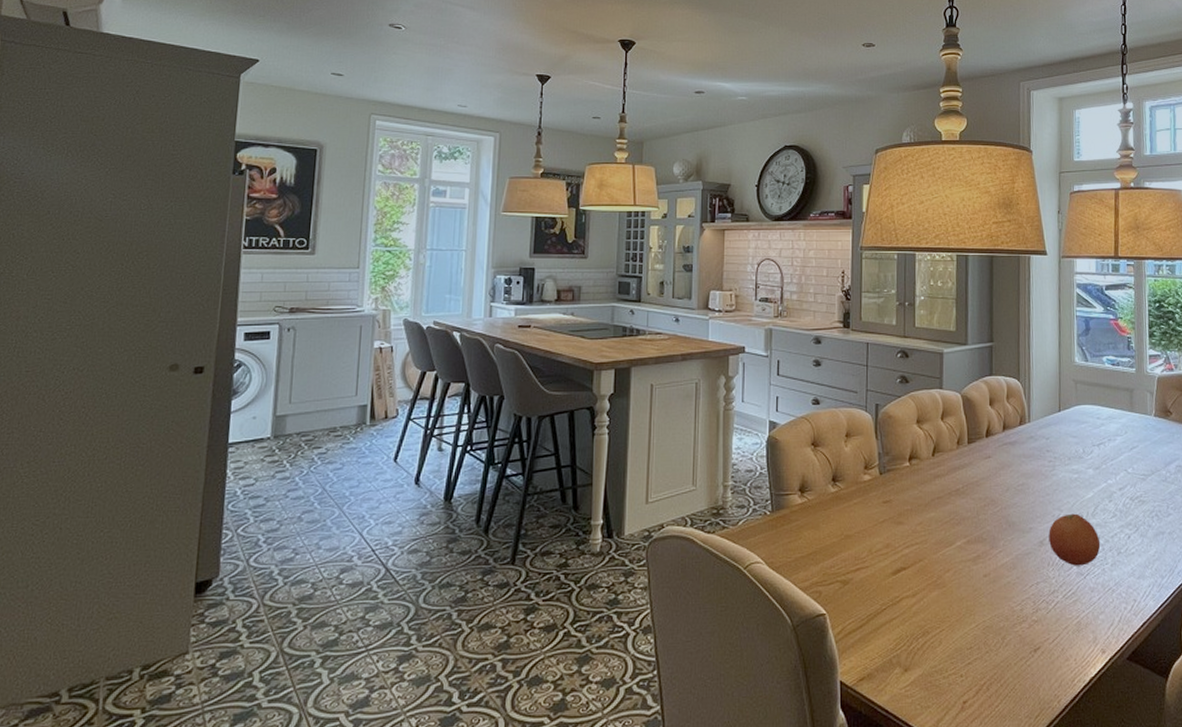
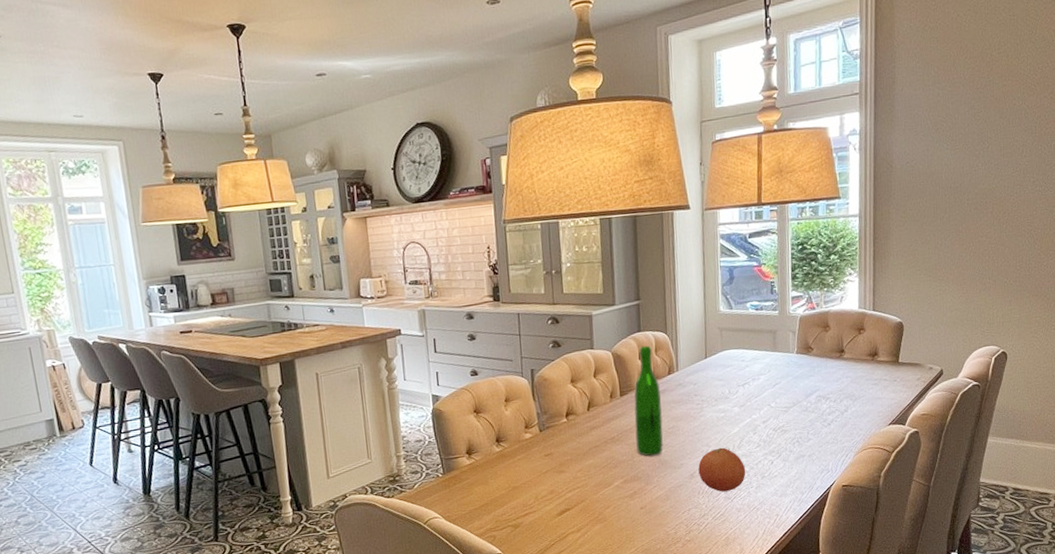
wine bottle: none [981,391,1012,516] -> present [634,345,663,457]

